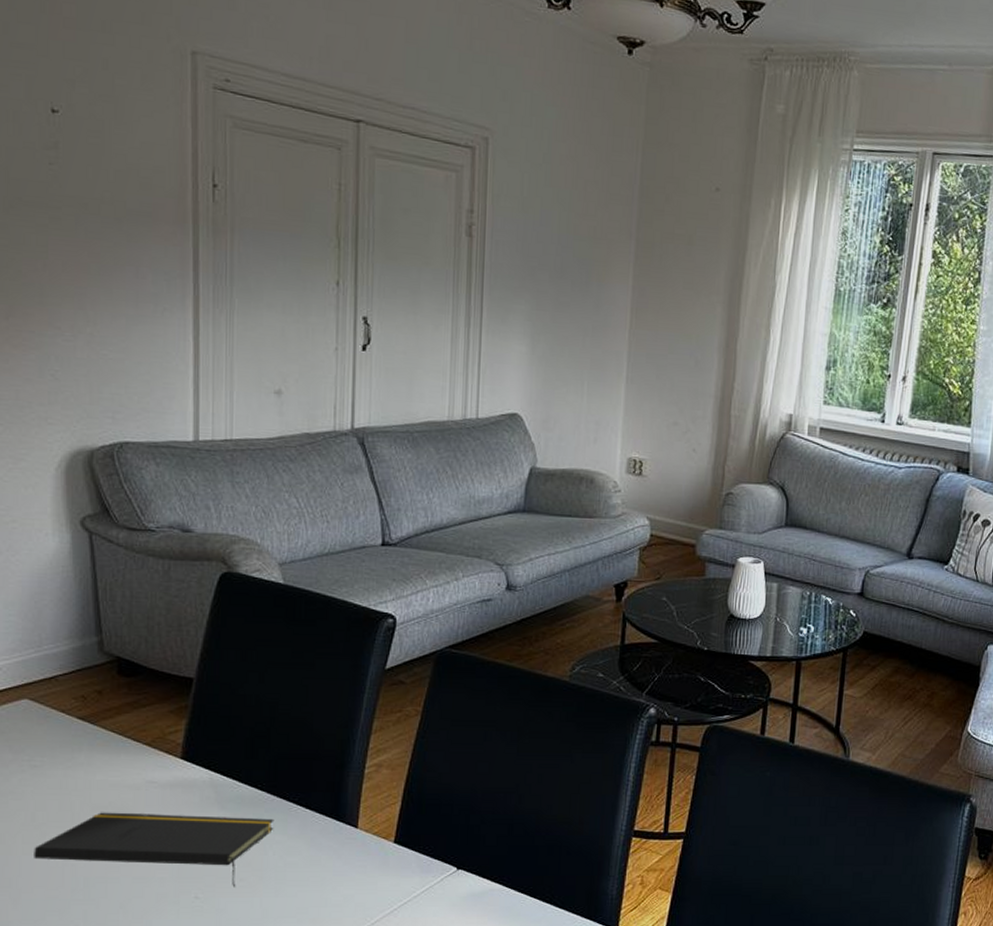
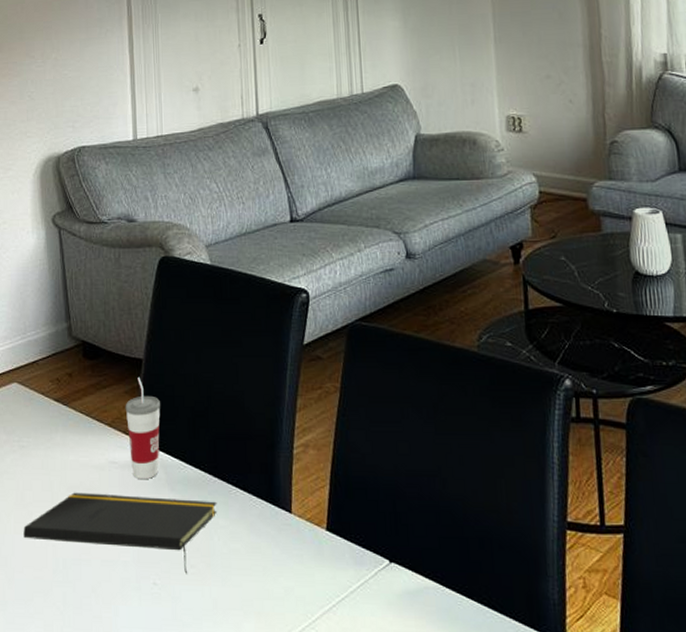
cup: none [169,696,213,799] -> present [125,376,160,480]

